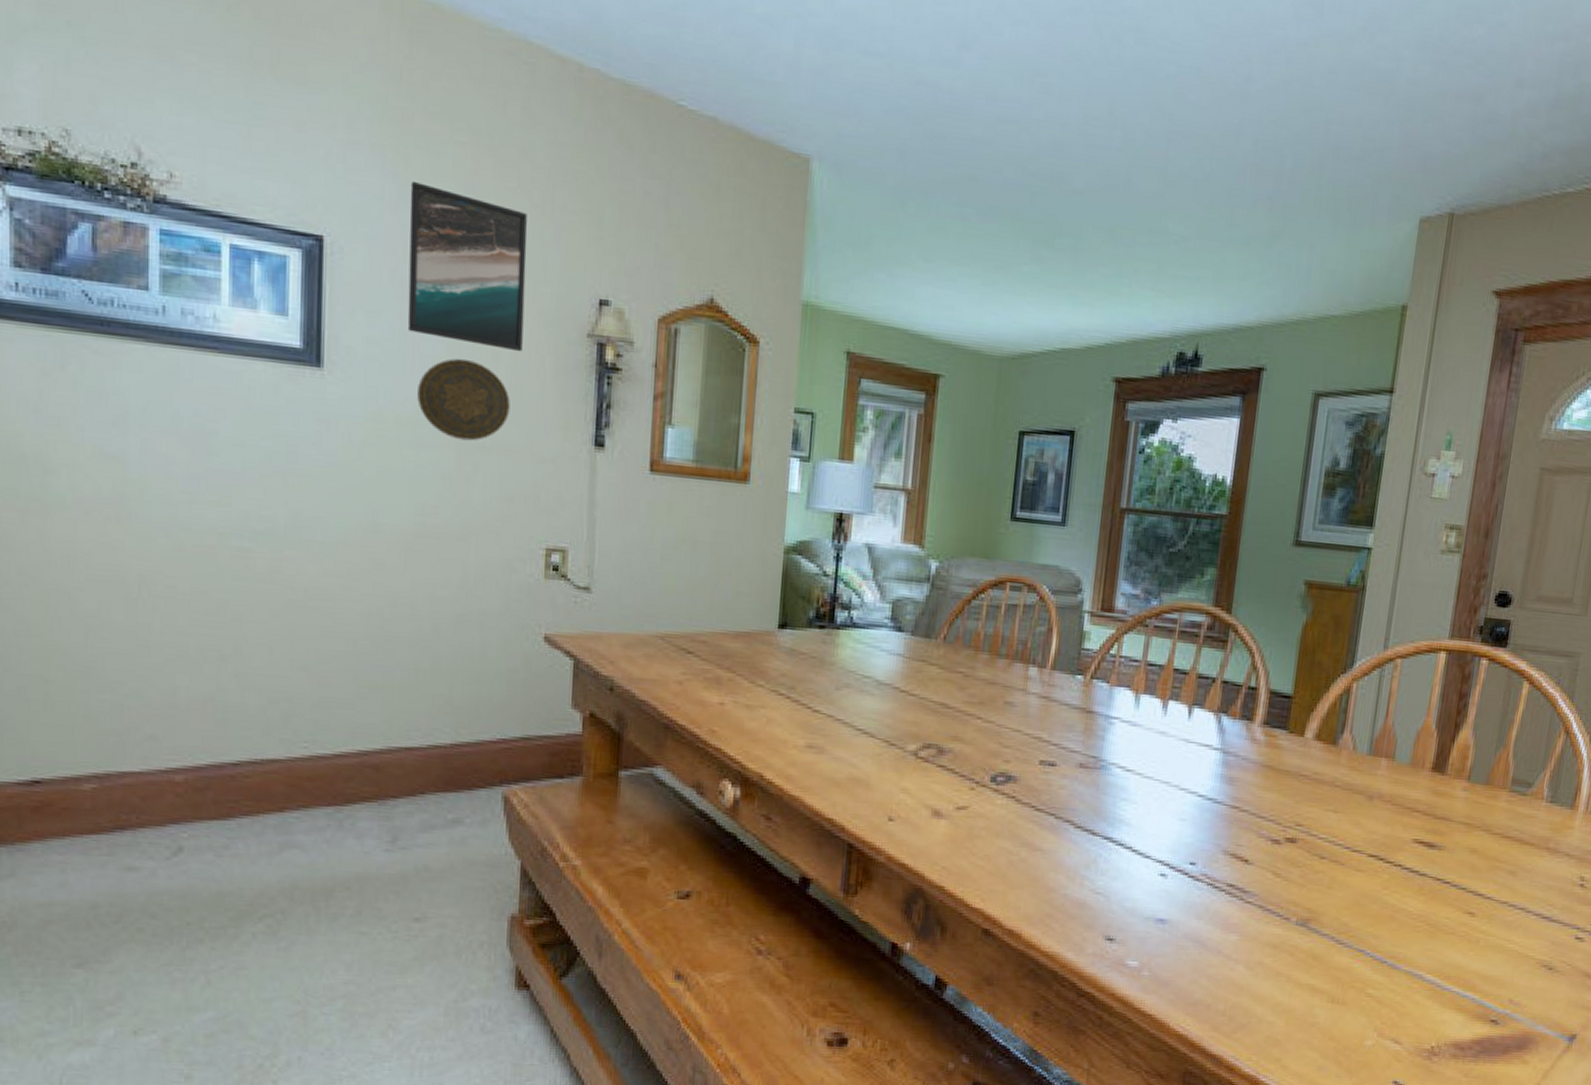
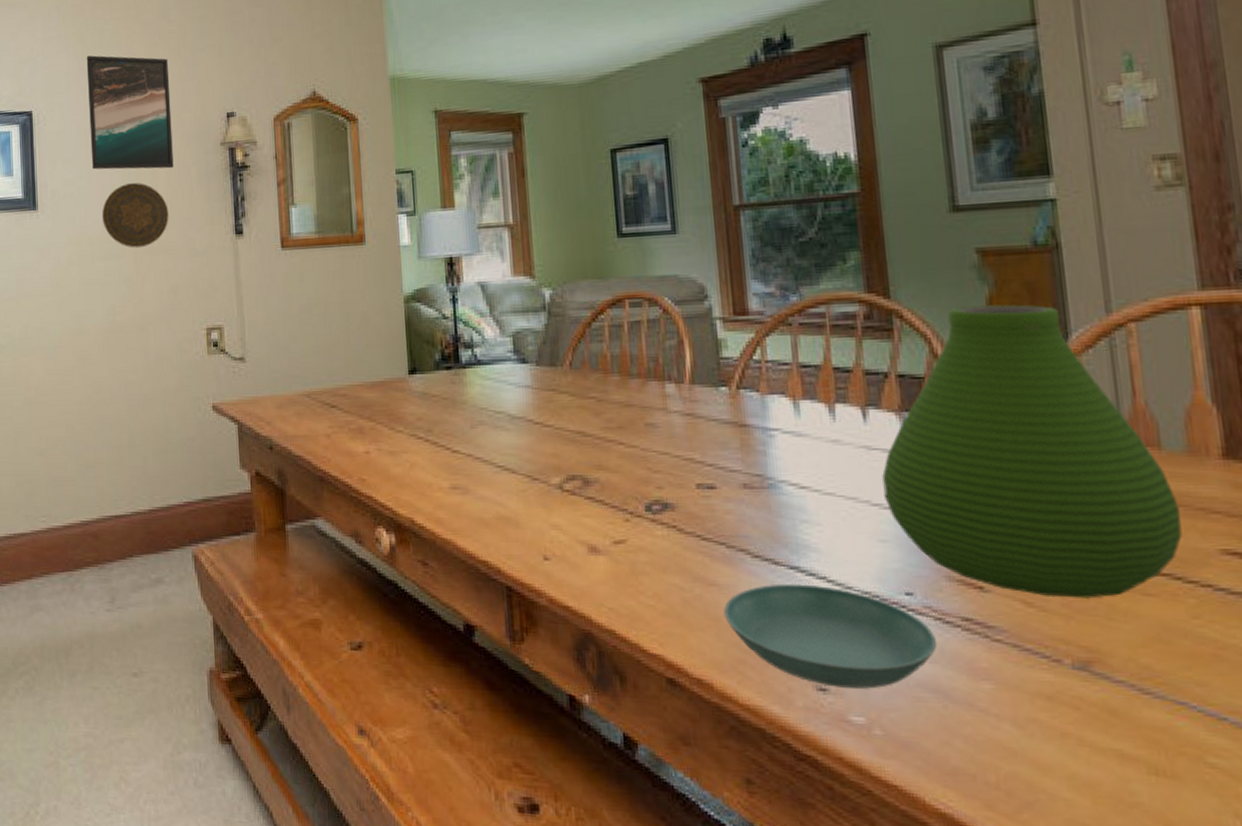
saucer: none [1042,851,1205,939] -> present [724,583,938,689]
vase: none [1191,628,1395,872] -> present [882,304,1182,599]

